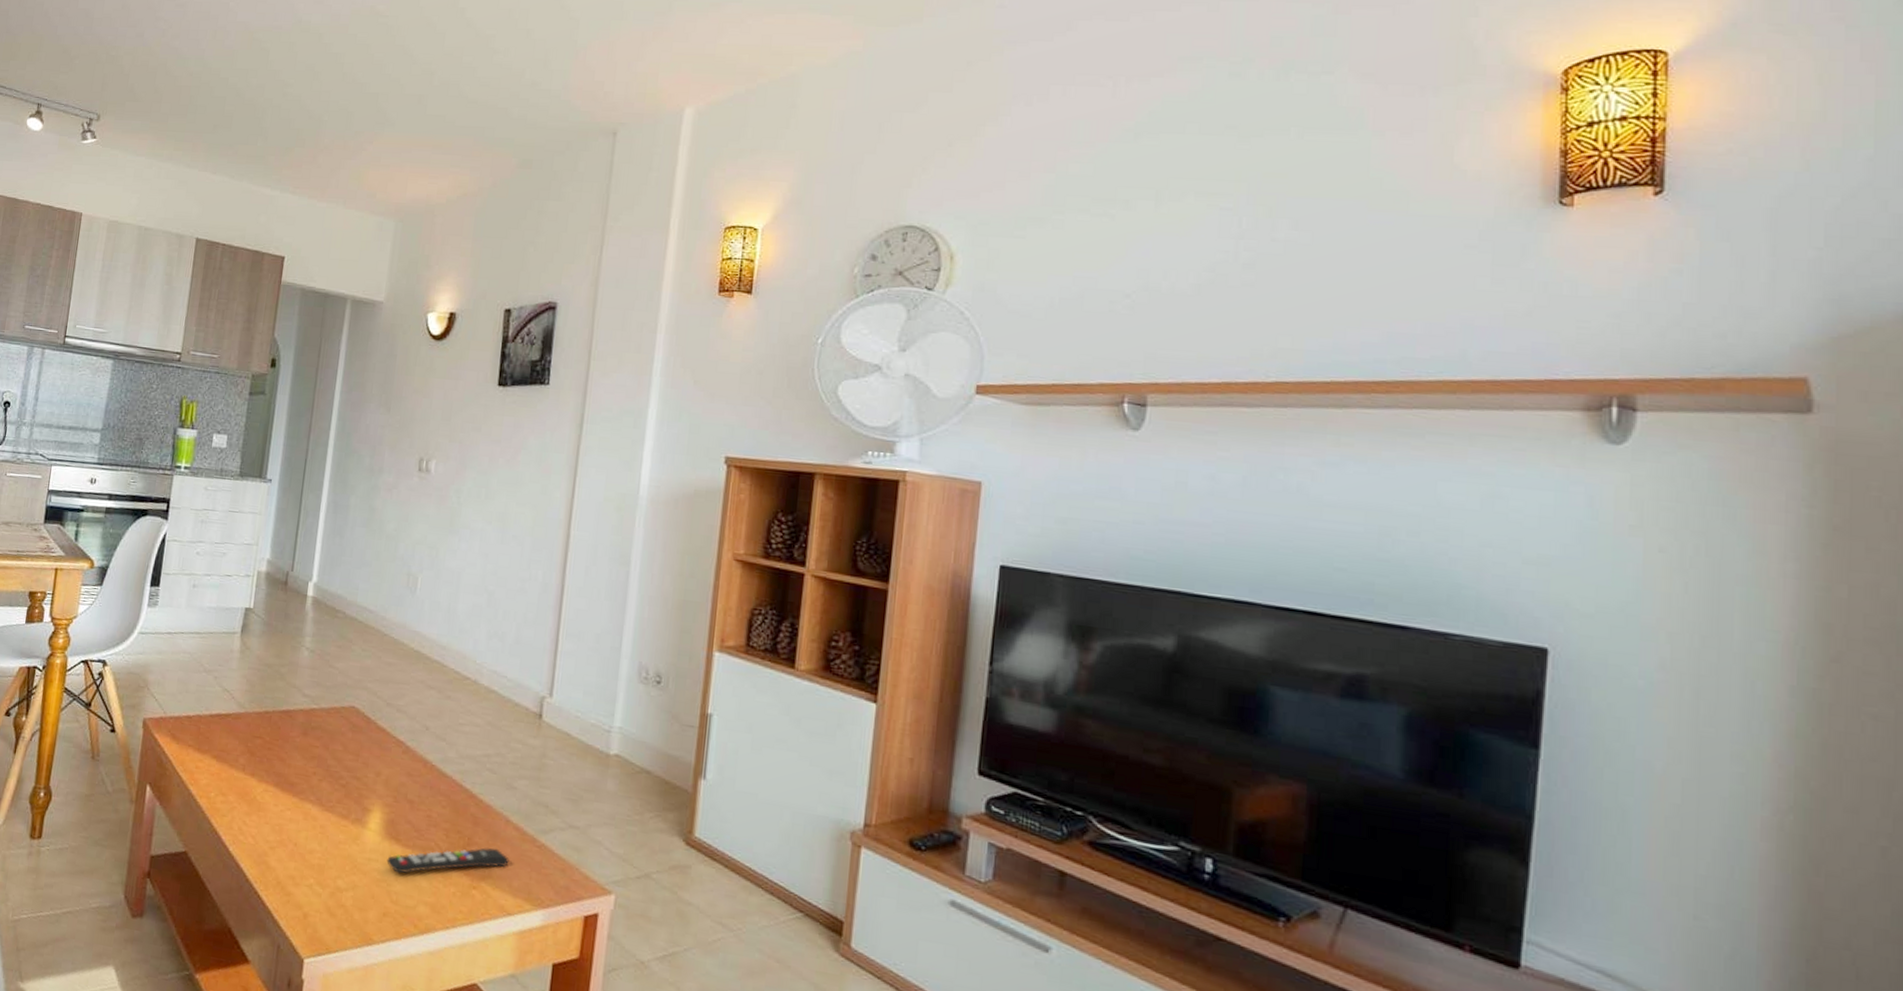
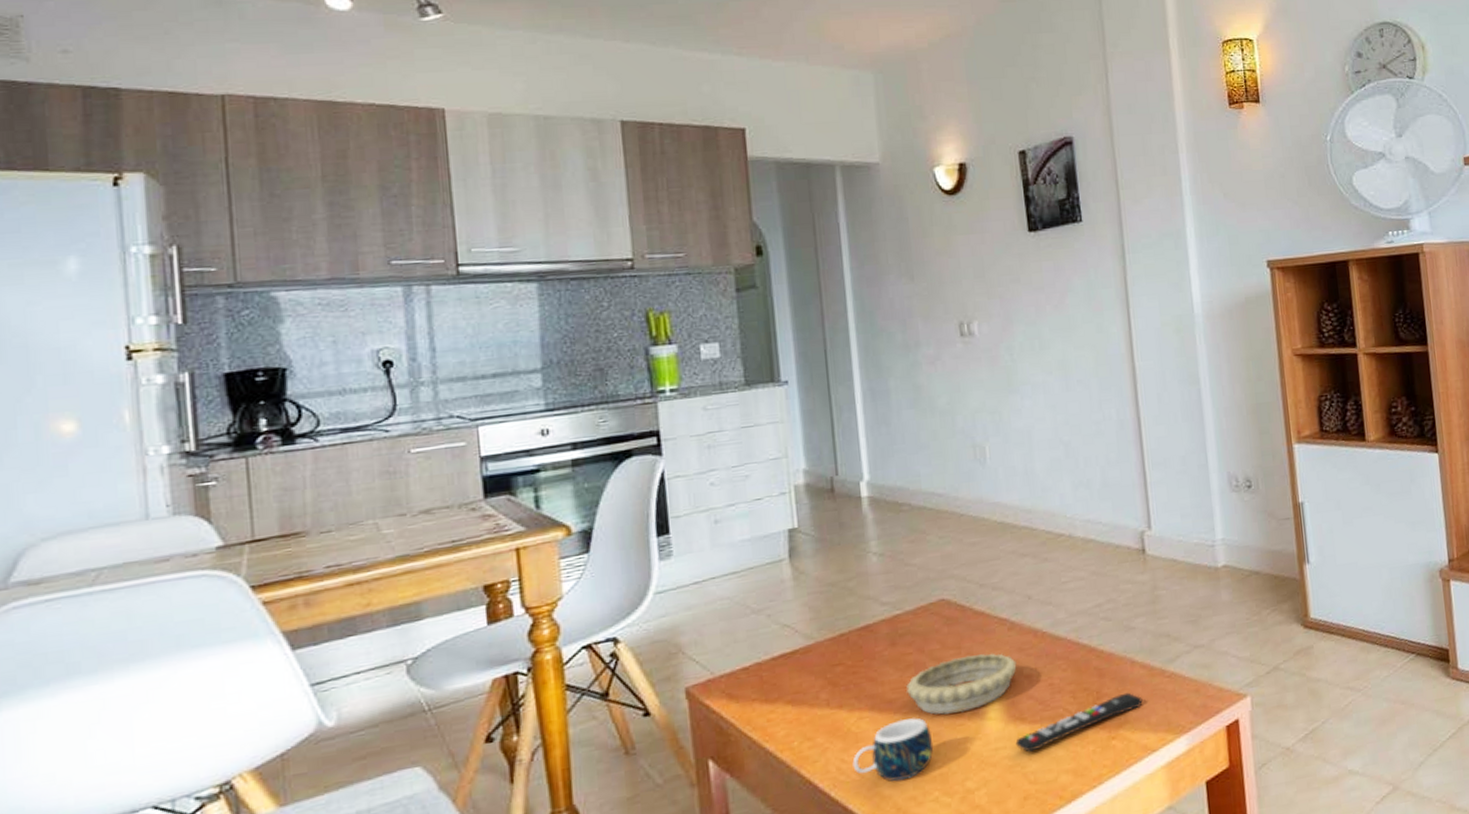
mug: none [251,803,319,859] -> present [852,717,933,781]
decorative bowl: none [307,763,404,816] -> present [906,653,1017,715]

